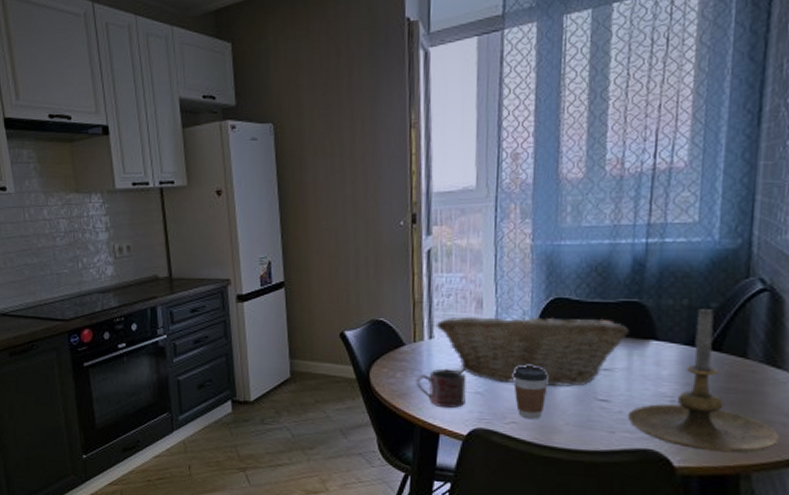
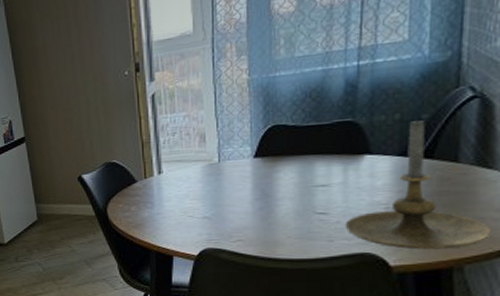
mug: present [415,368,466,409] -> none [148,199,195,234]
fruit basket: present [437,311,630,387] -> none [165,140,345,206]
coffee cup: present [513,365,548,420] -> none [238,189,270,237]

